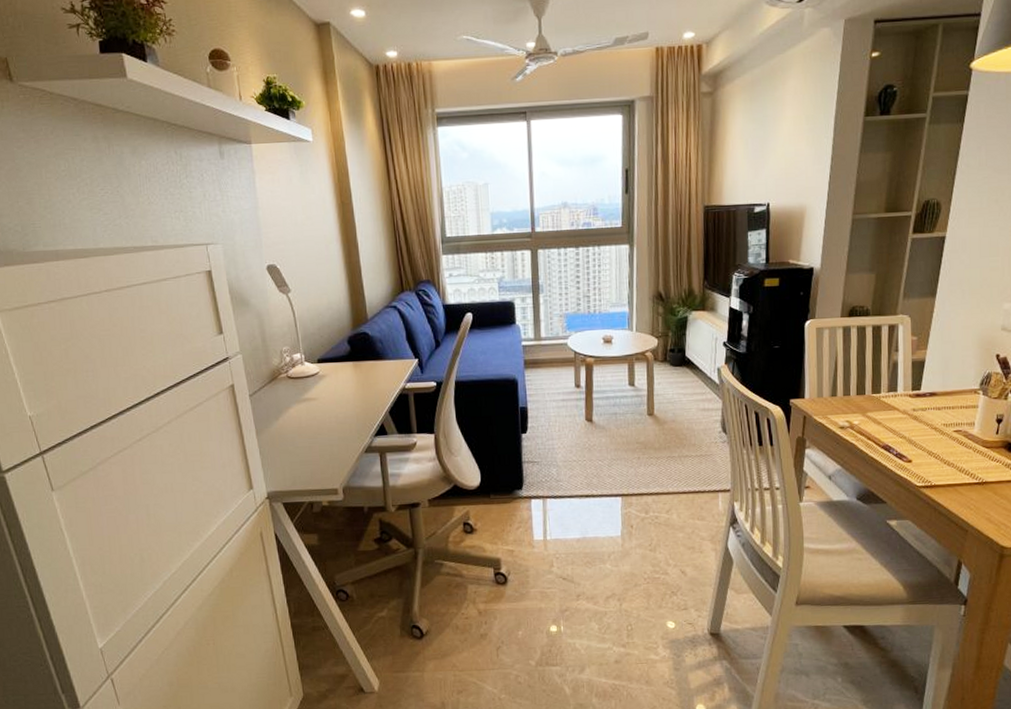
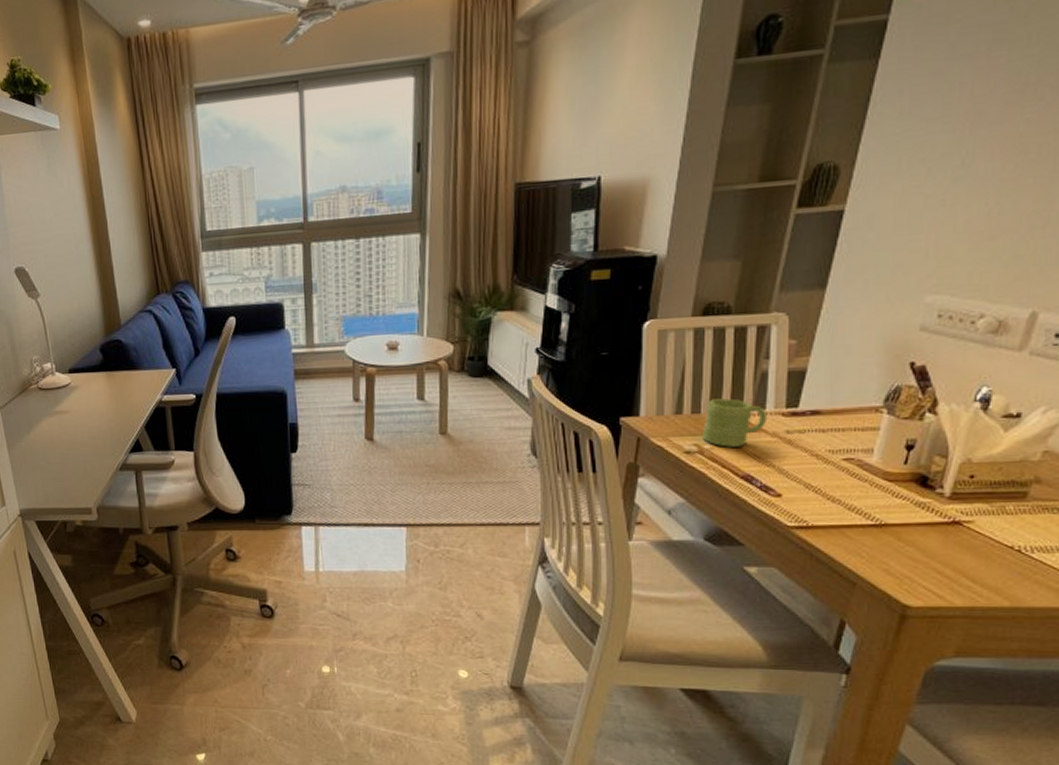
mug: none [852,383,899,423] -> present [703,398,768,447]

